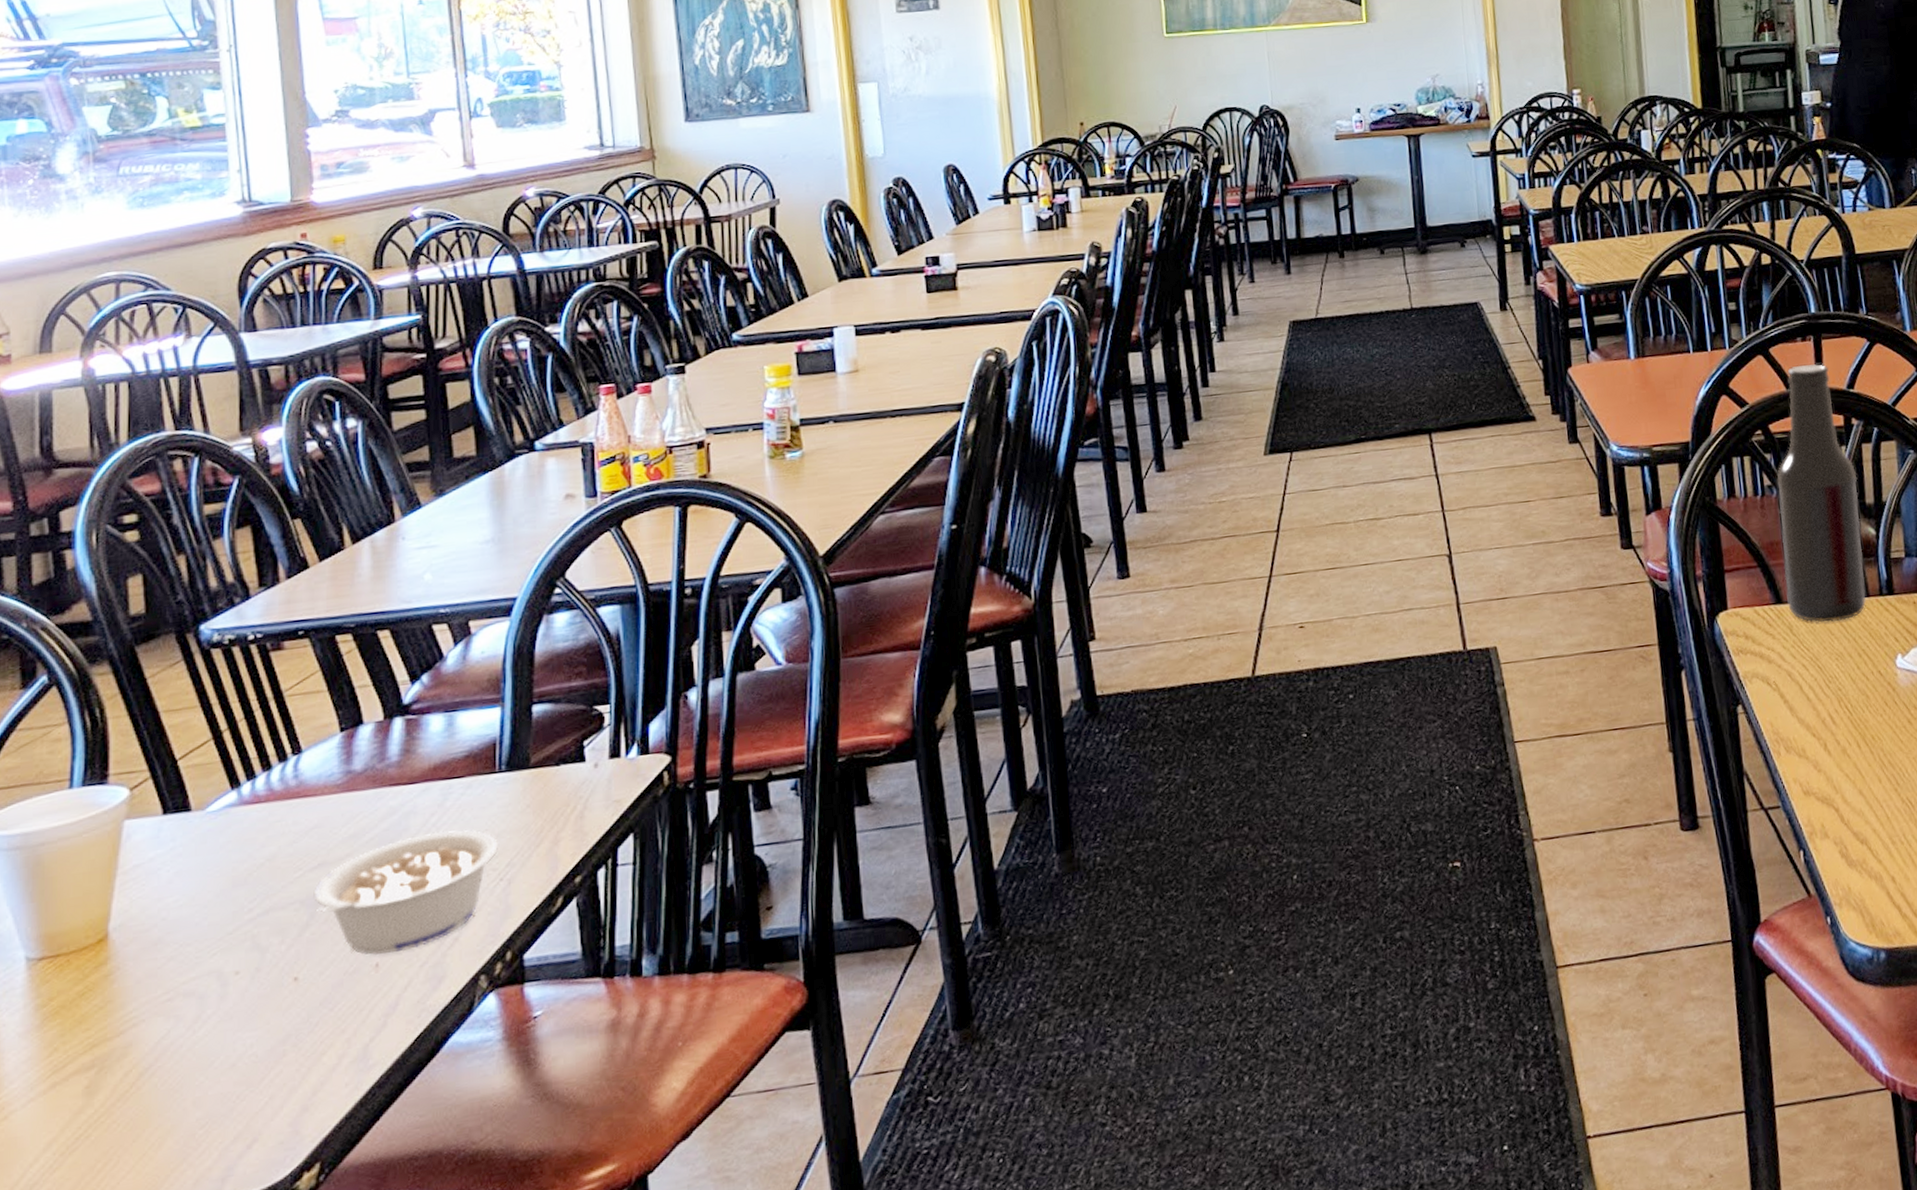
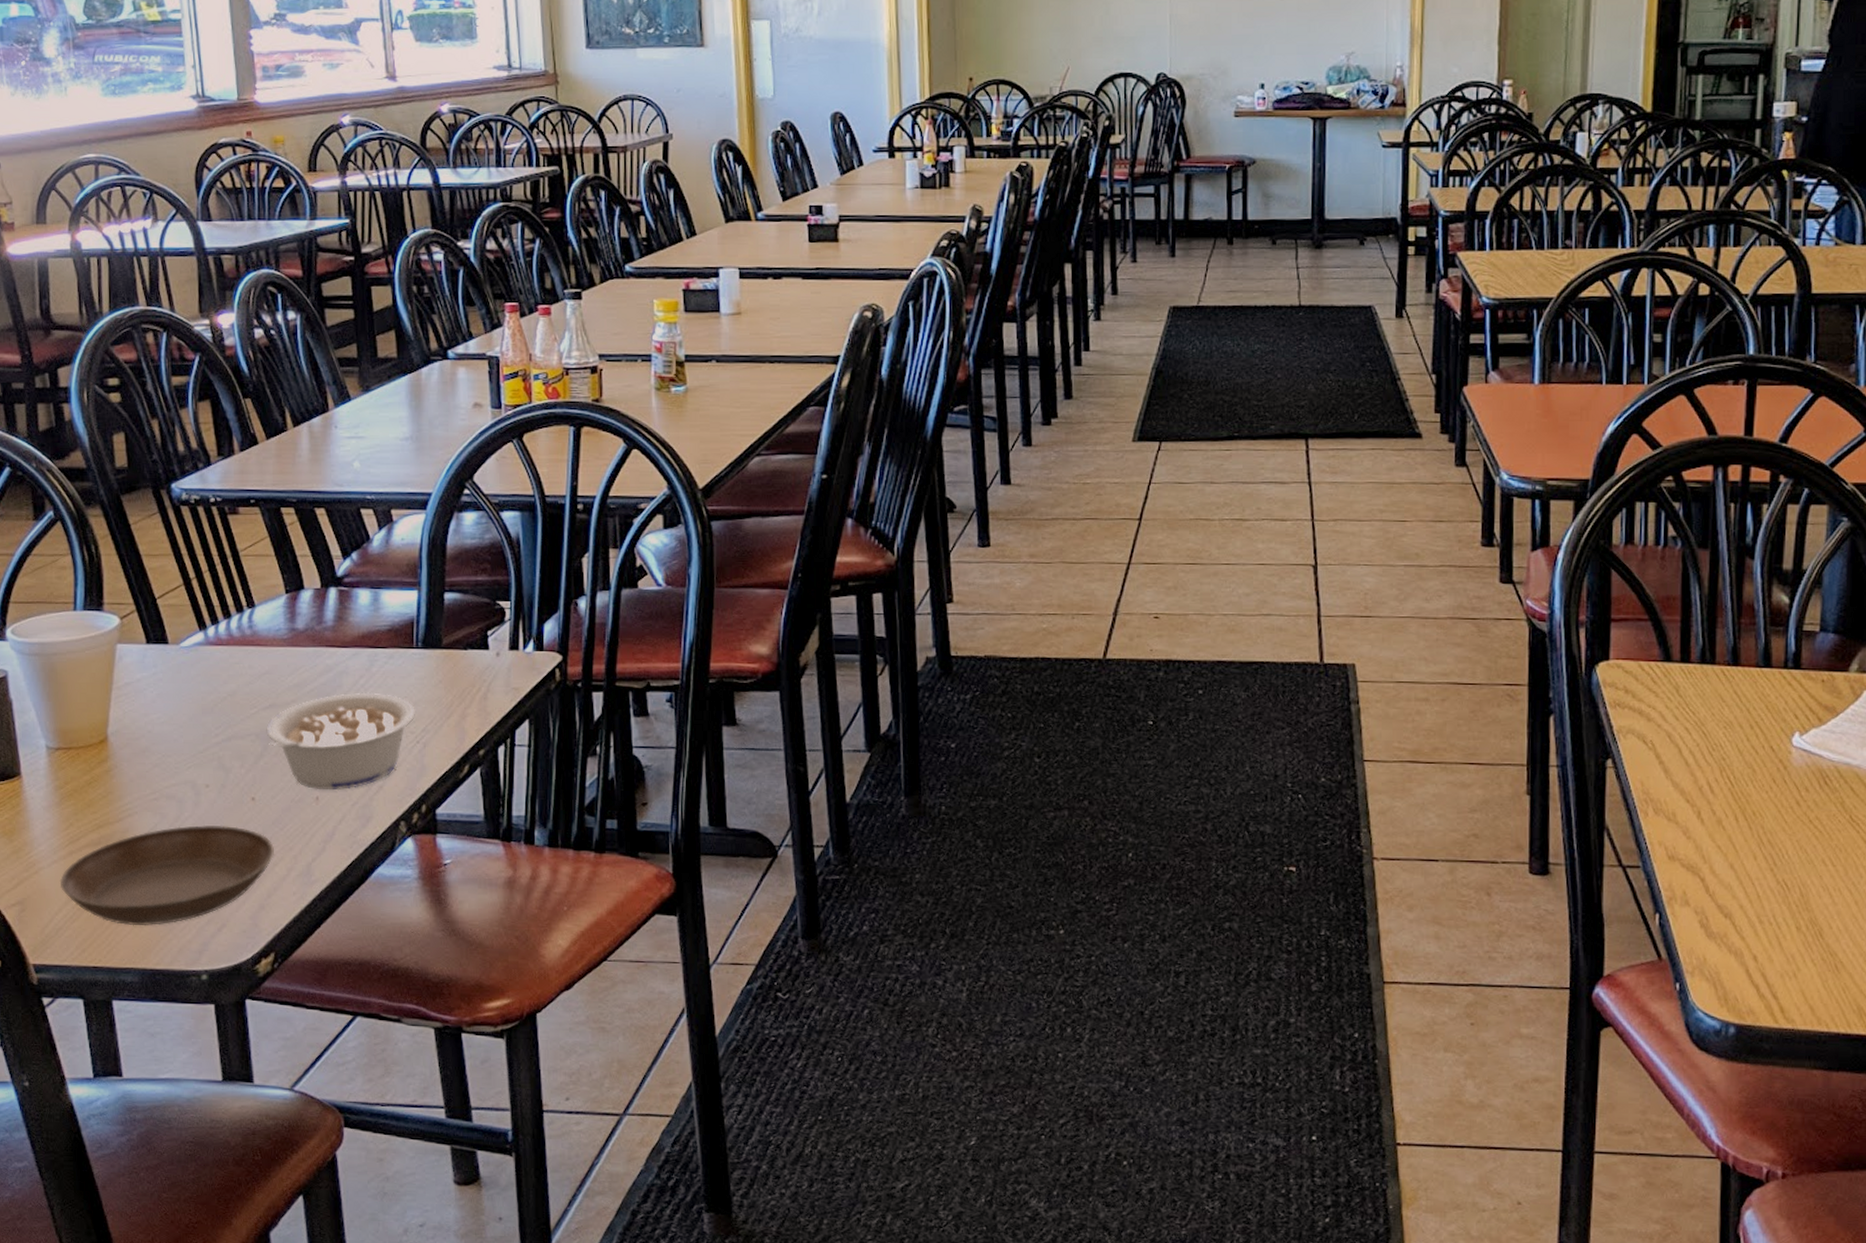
saucer: none [37,1015,321,1164] -> present [59,825,274,926]
beer bottle: present [1777,364,1866,623] -> none [1677,410,1777,688]

